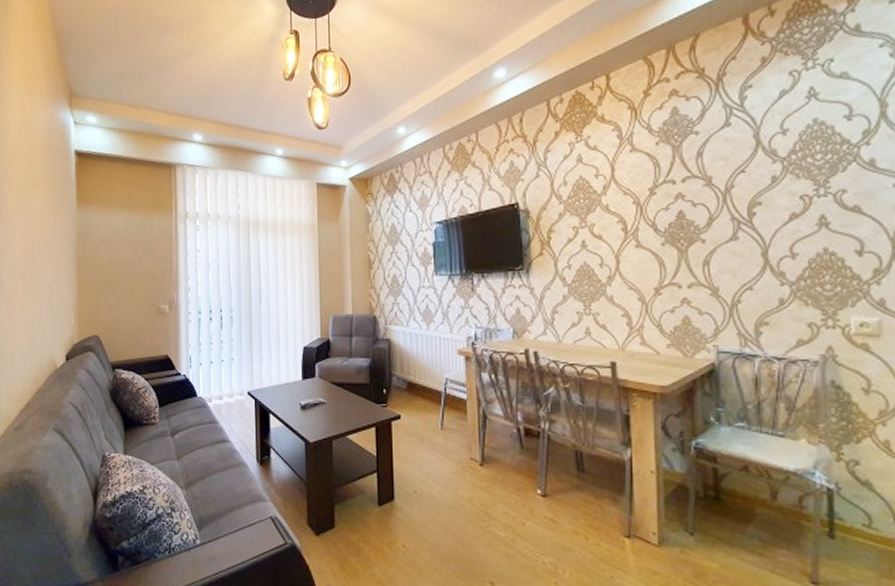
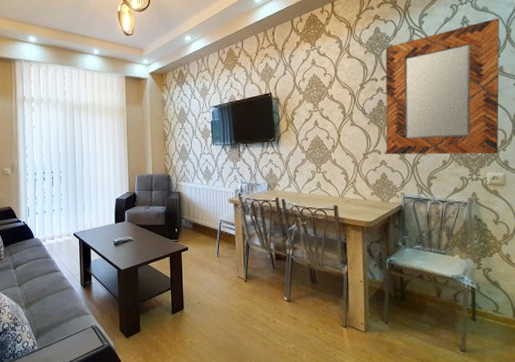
home mirror: none [688,87,870,290] -> present [385,18,499,155]

